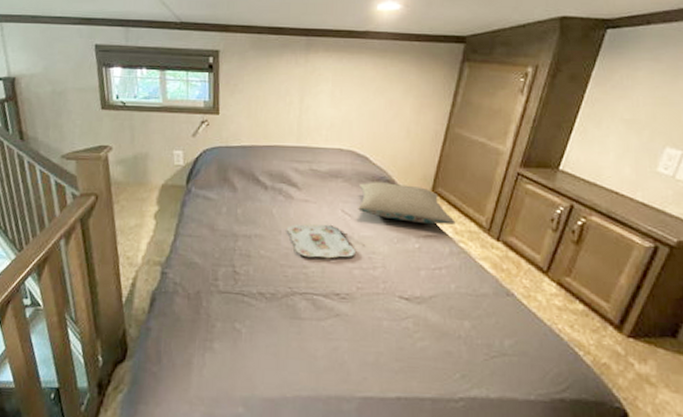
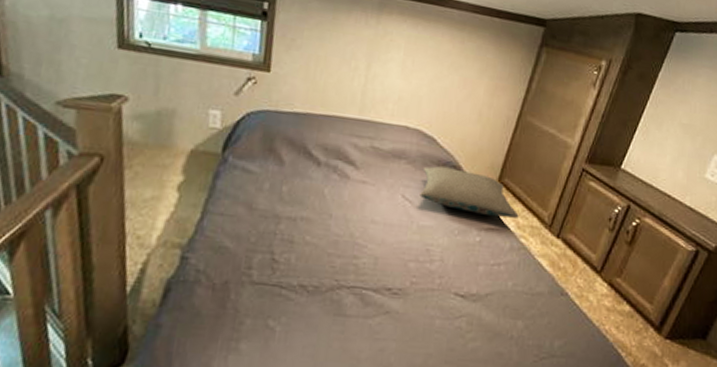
serving tray: present [287,223,356,259] -> none [339,207,413,249]

